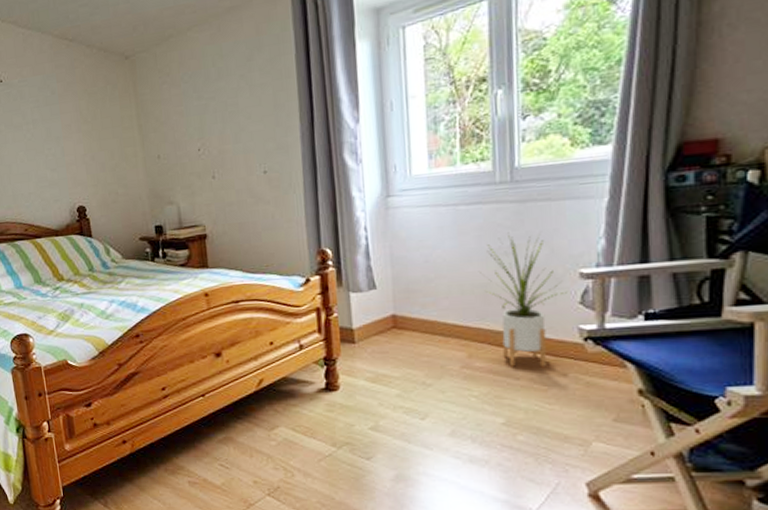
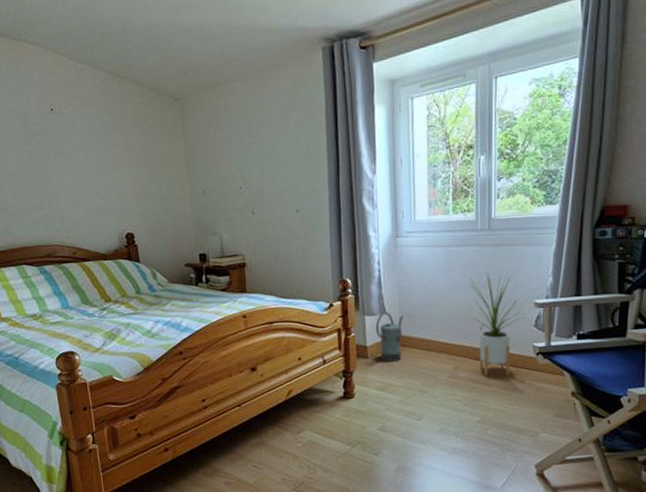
watering can: none [363,287,399,348] -> present [375,311,403,362]

